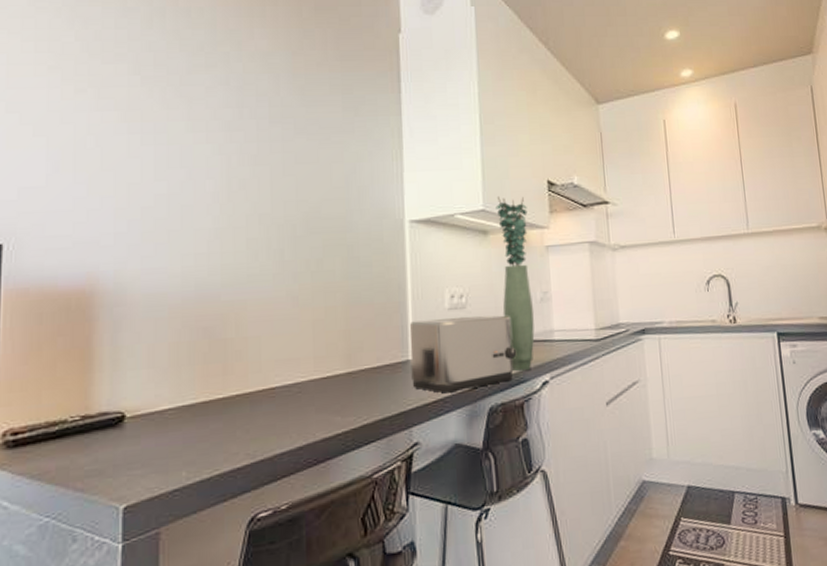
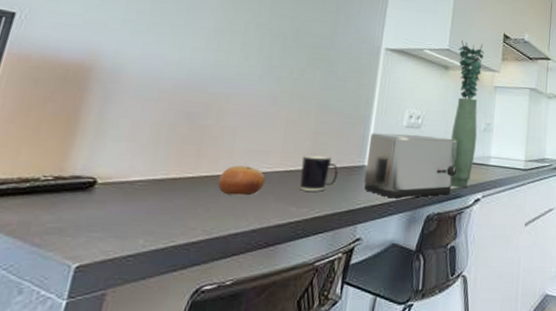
fruit: none [251,378,302,413] -> present [217,165,265,196]
mug: none [337,355,381,398] -> present [299,155,338,192]

